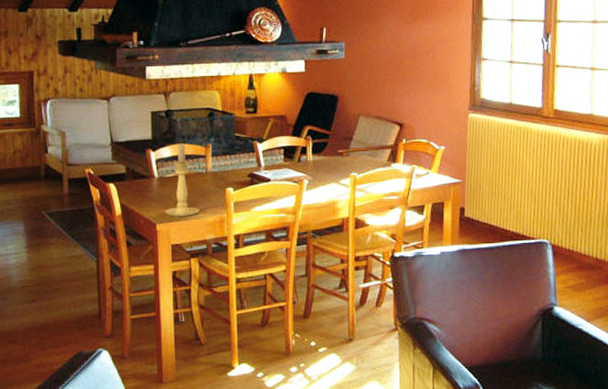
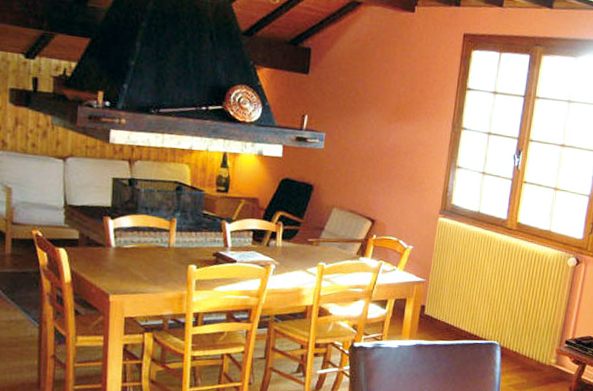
candle holder: present [165,143,200,217] -> none [120,214,158,290]

